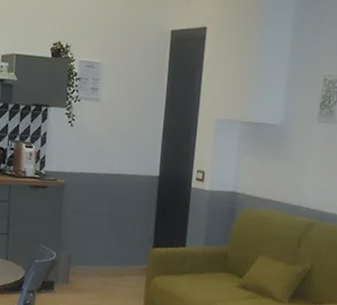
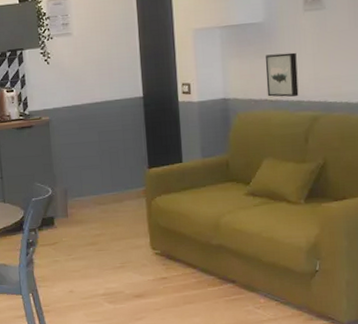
wall art: none [272,157,304,202] -> present [265,52,299,98]

